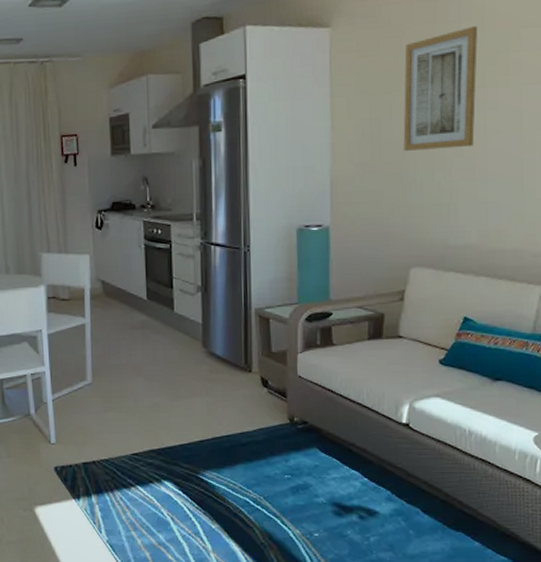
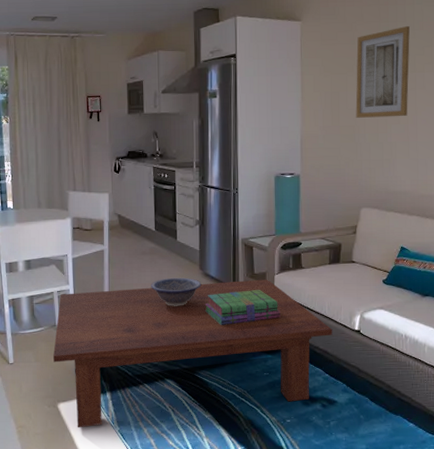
coffee table: none [28,359,373,537] -> present [53,279,333,428]
decorative bowl: none [142,357,205,392] -> present [150,277,202,306]
stack of books: none [210,372,305,416] -> present [205,290,281,325]

